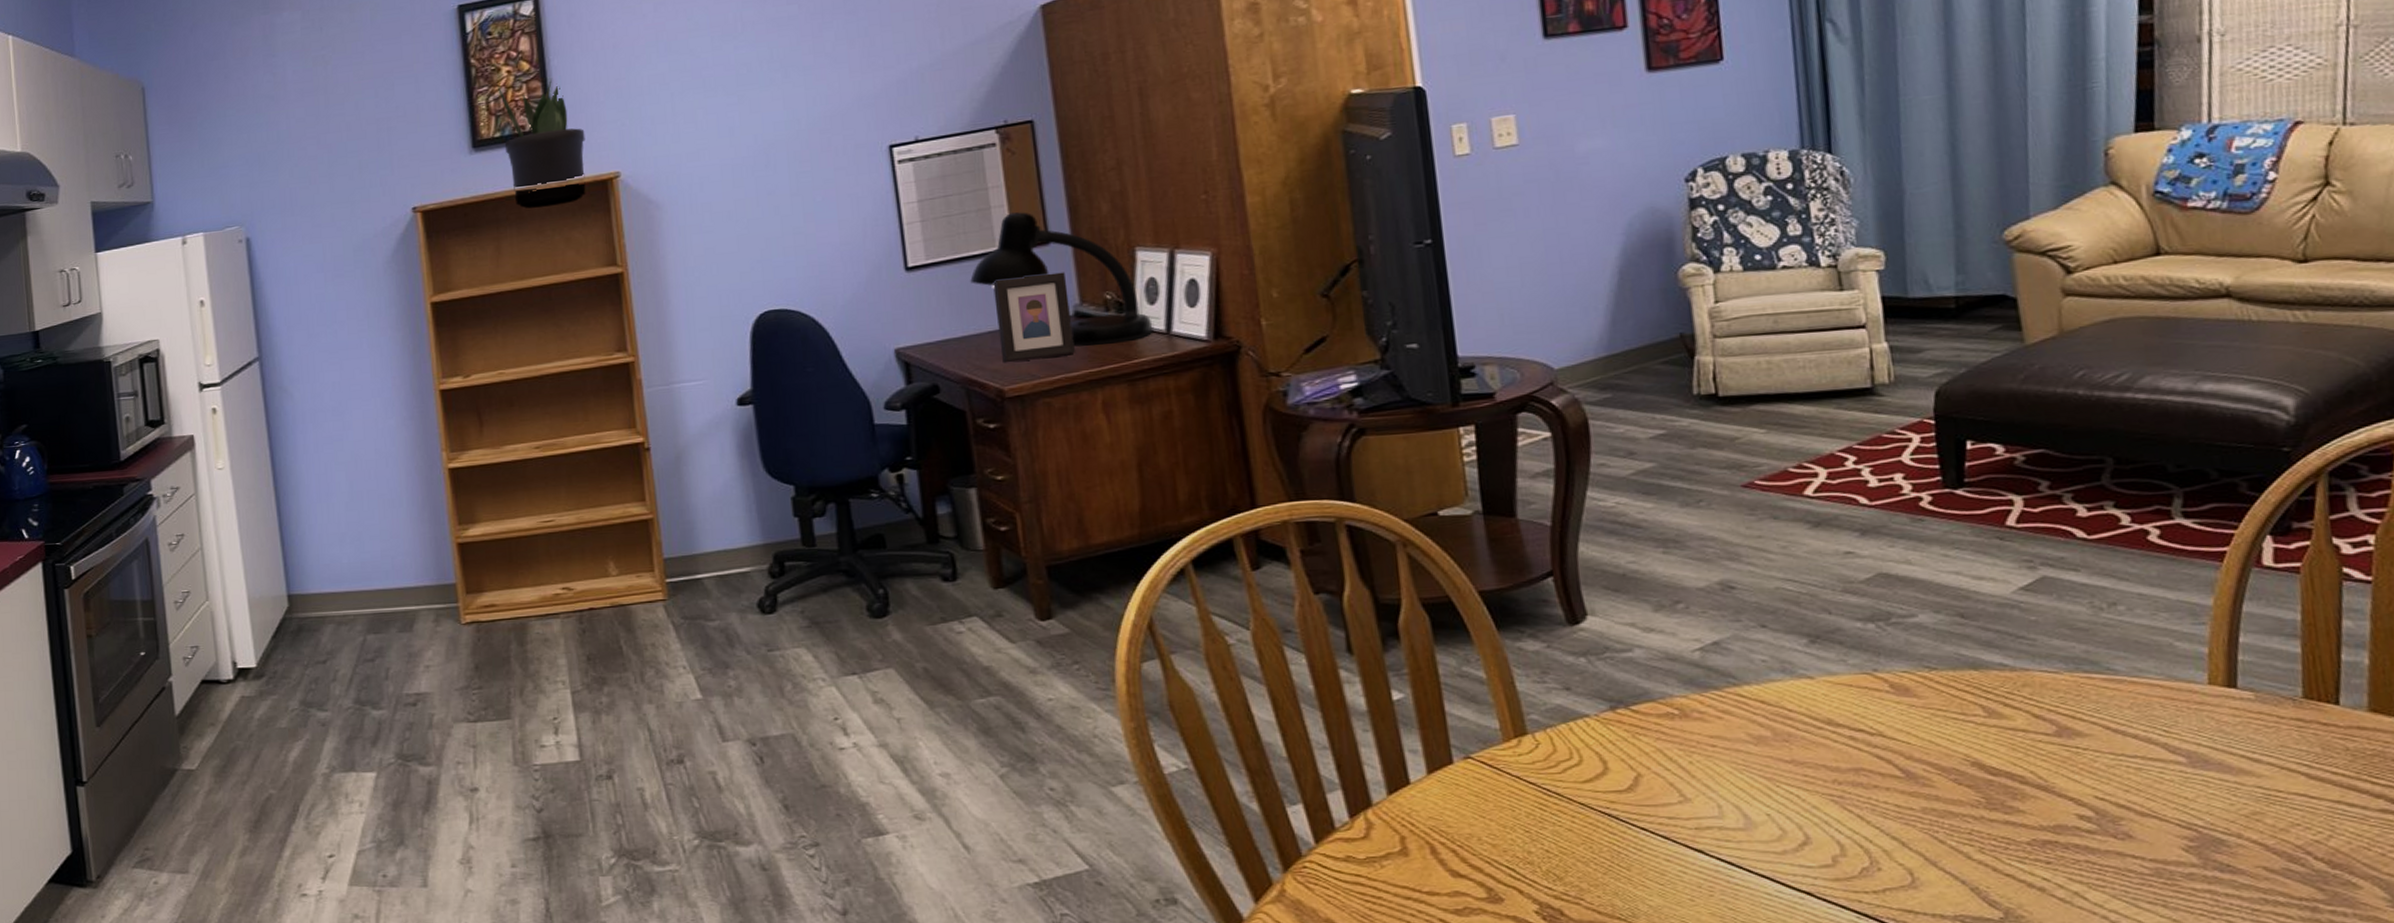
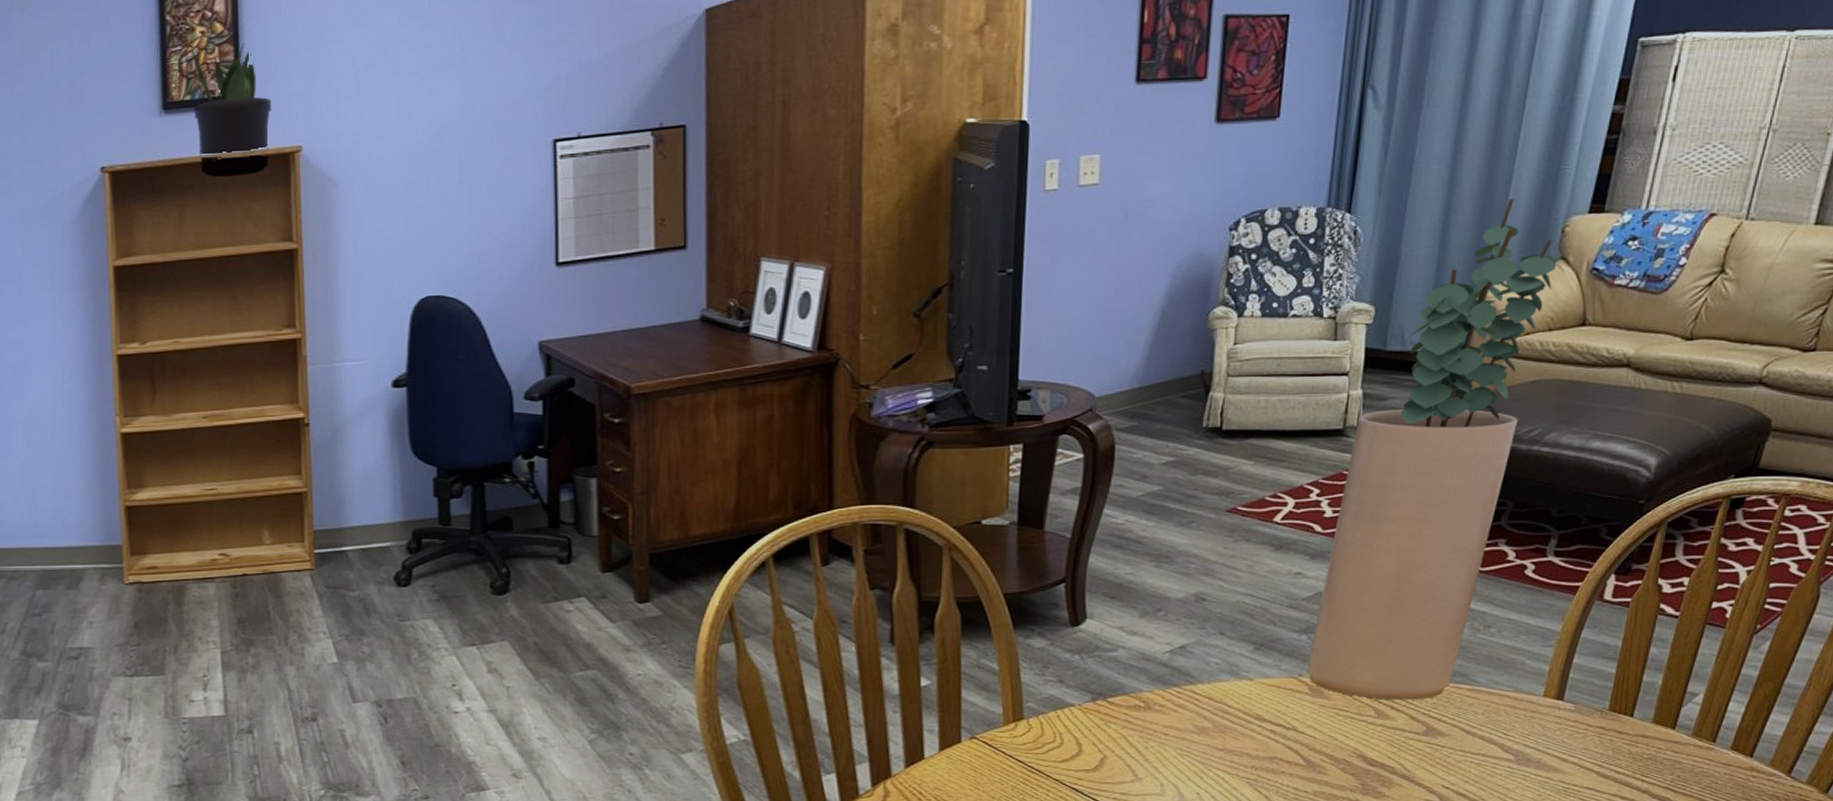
desk lamp: present [970,212,1154,347] -> none [613,215,767,349]
picture frame: present [993,272,1075,364] -> none [632,277,698,362]
vase: none [1881,123,2107,696] -> present [1306,198,1557,700]

